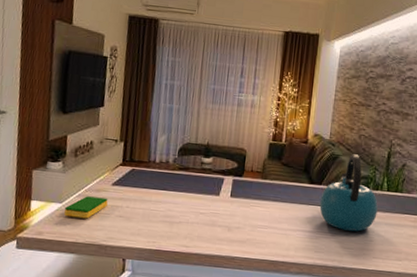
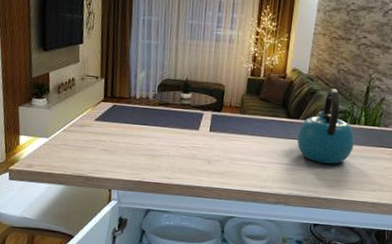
dish sponge: present [64,196,108,219] -> none [51,131,92,153]

